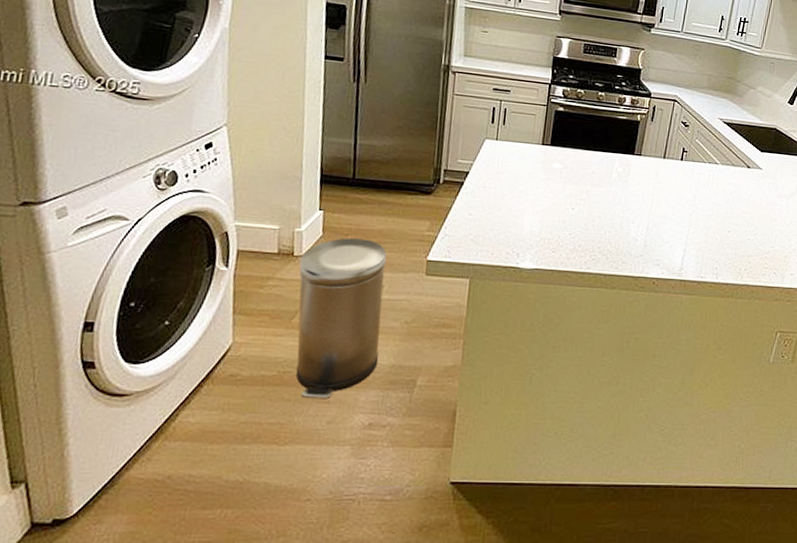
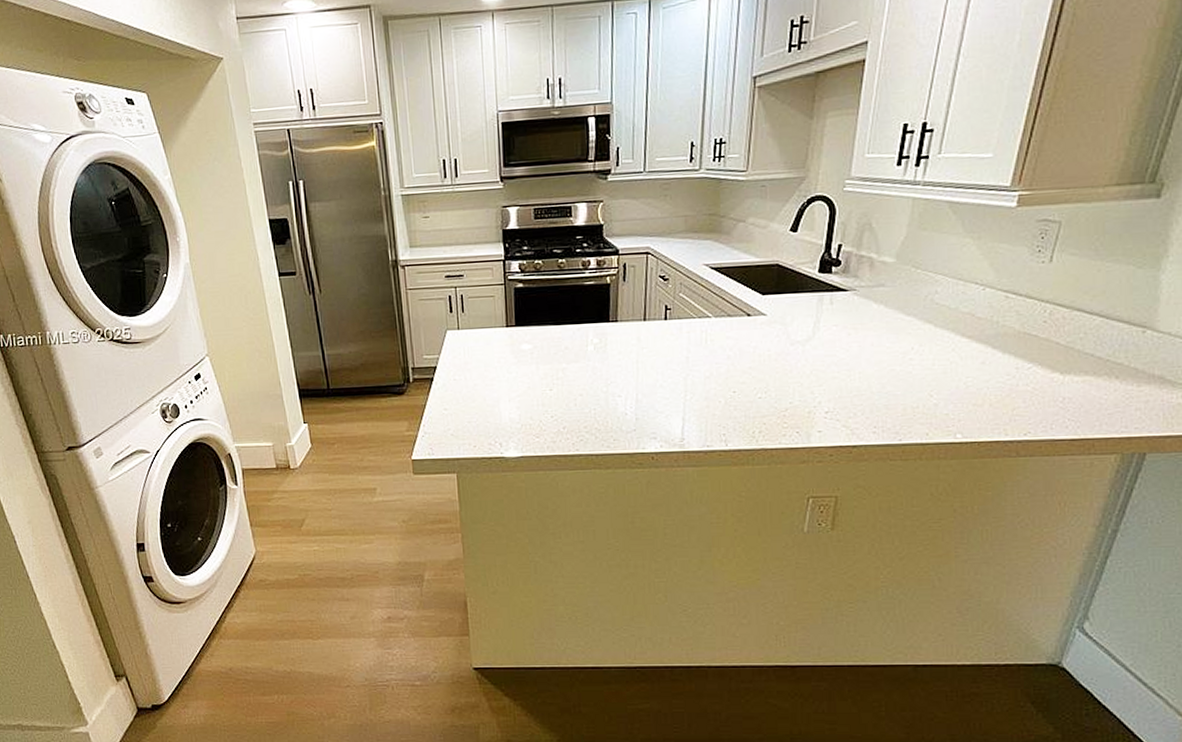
pedal bin: present [296,238,387,400] -> none [297,446,384,598]

